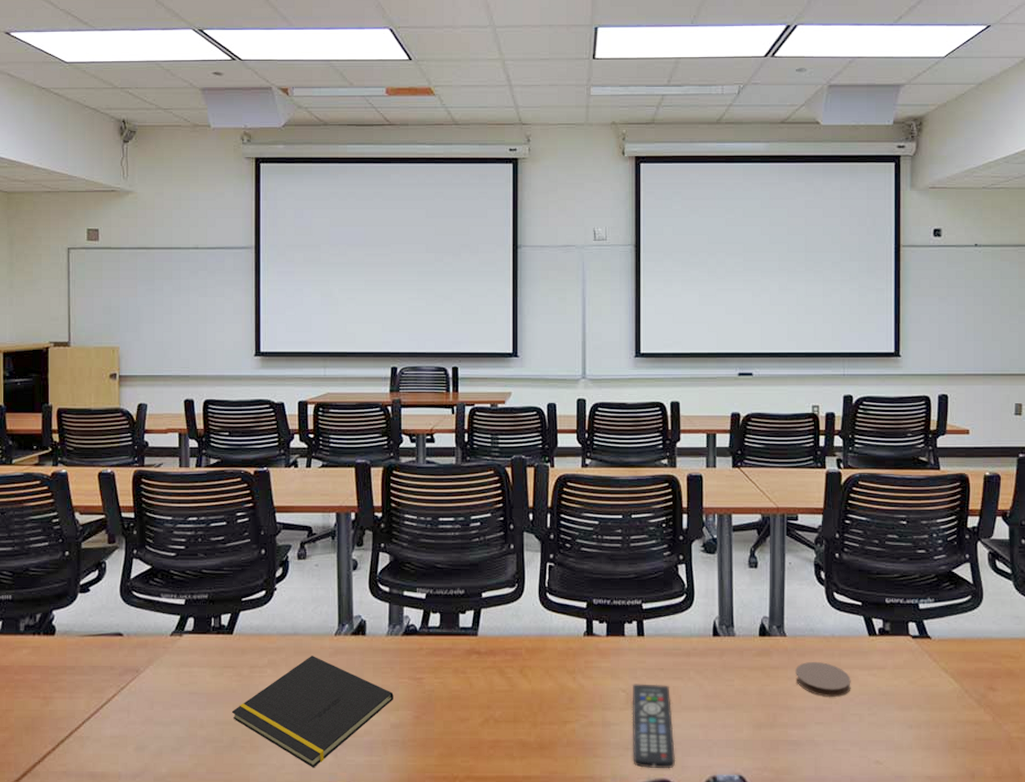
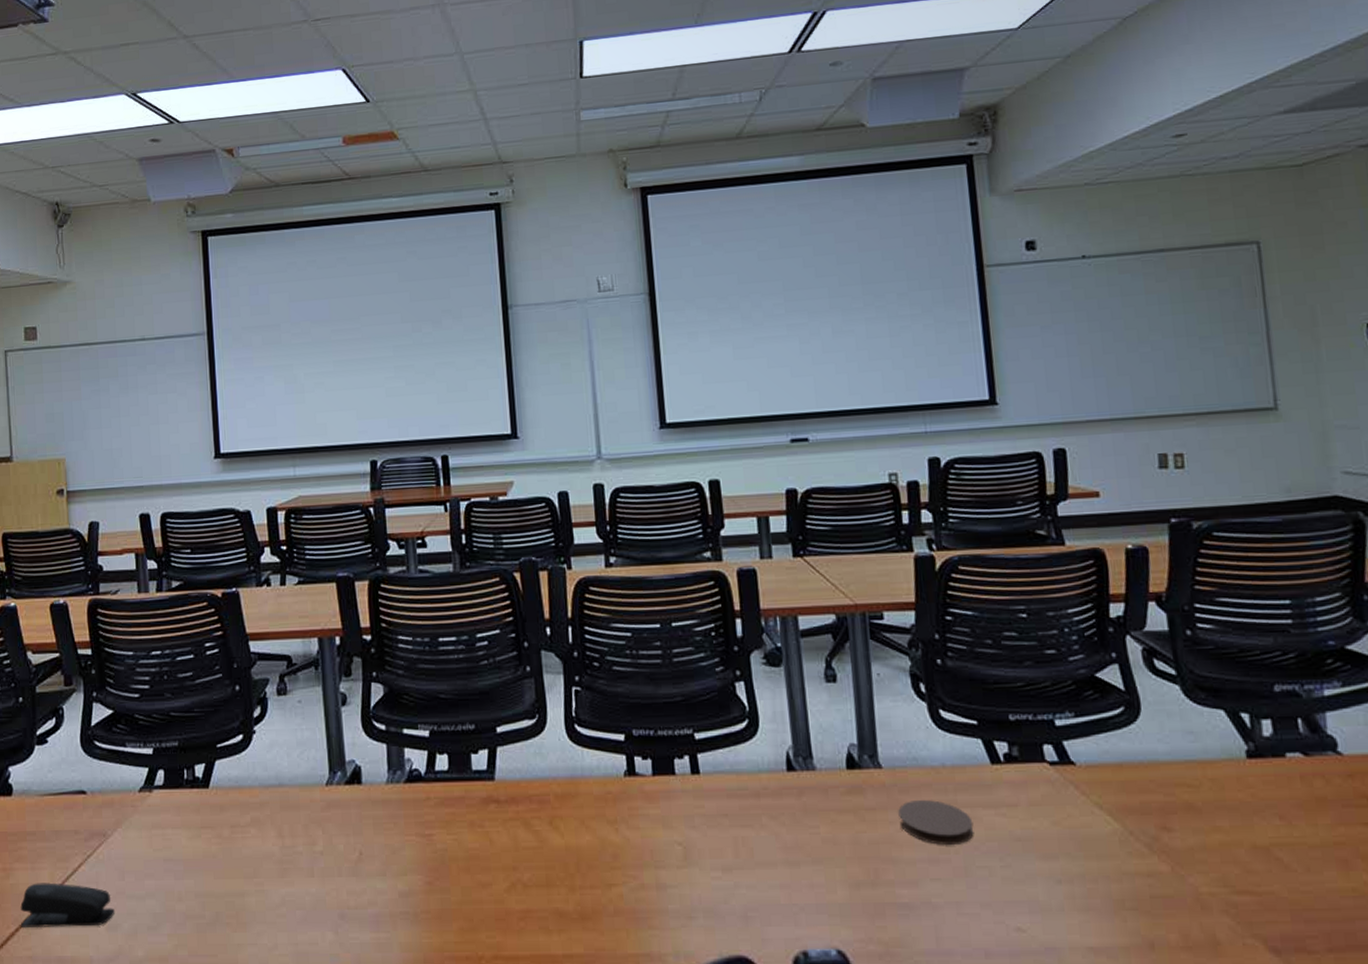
stapler: none [56,710,144,748] -> present [20,882,116,929]
notepad: present [231,656,394,768] -> none [213,811,400,948]
remote control: present [632,684,676,769] -> none [689,834,754,943]

